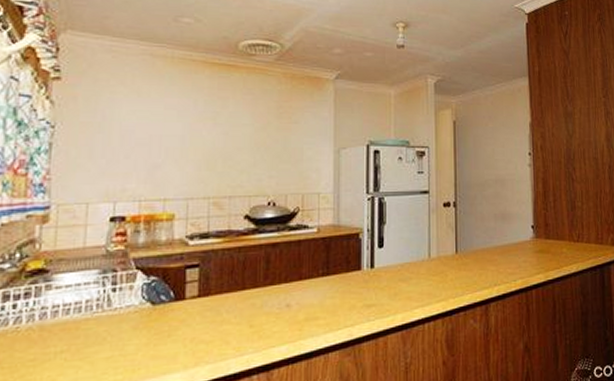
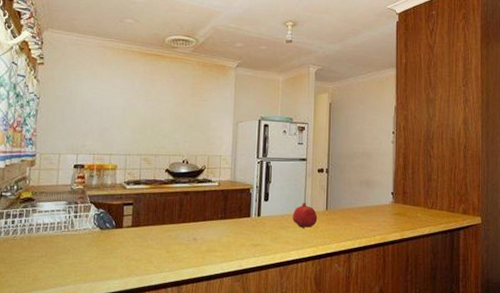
fruit: none [415,245,446,278] -> present [293,202,318,228]

